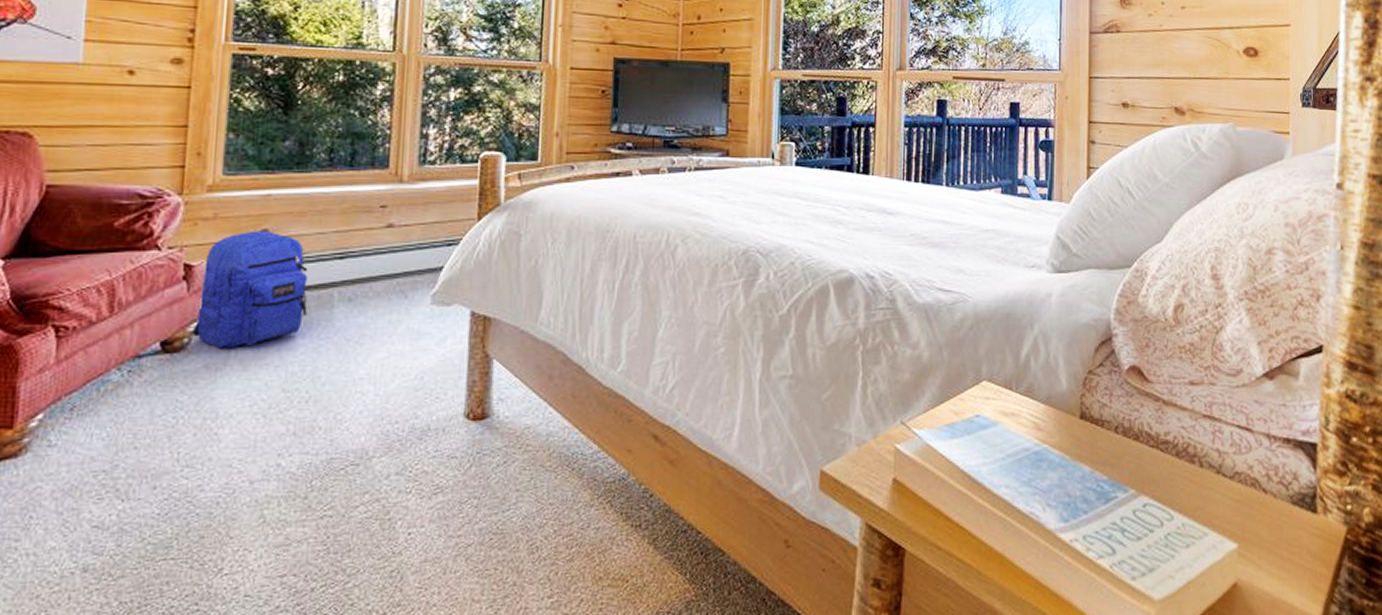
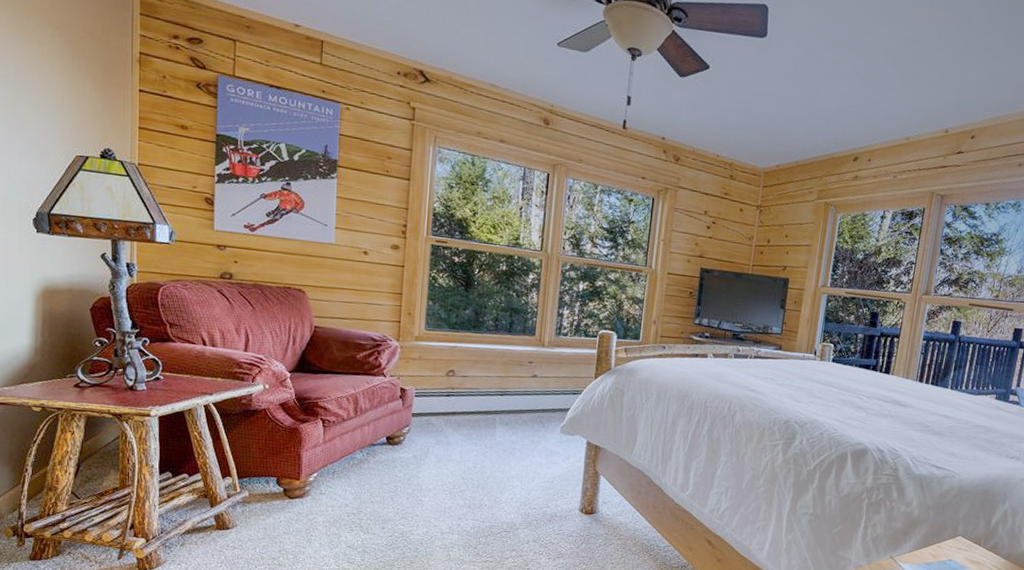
backpack: present [192,230,308,349] -> none [406,370,480,447]

